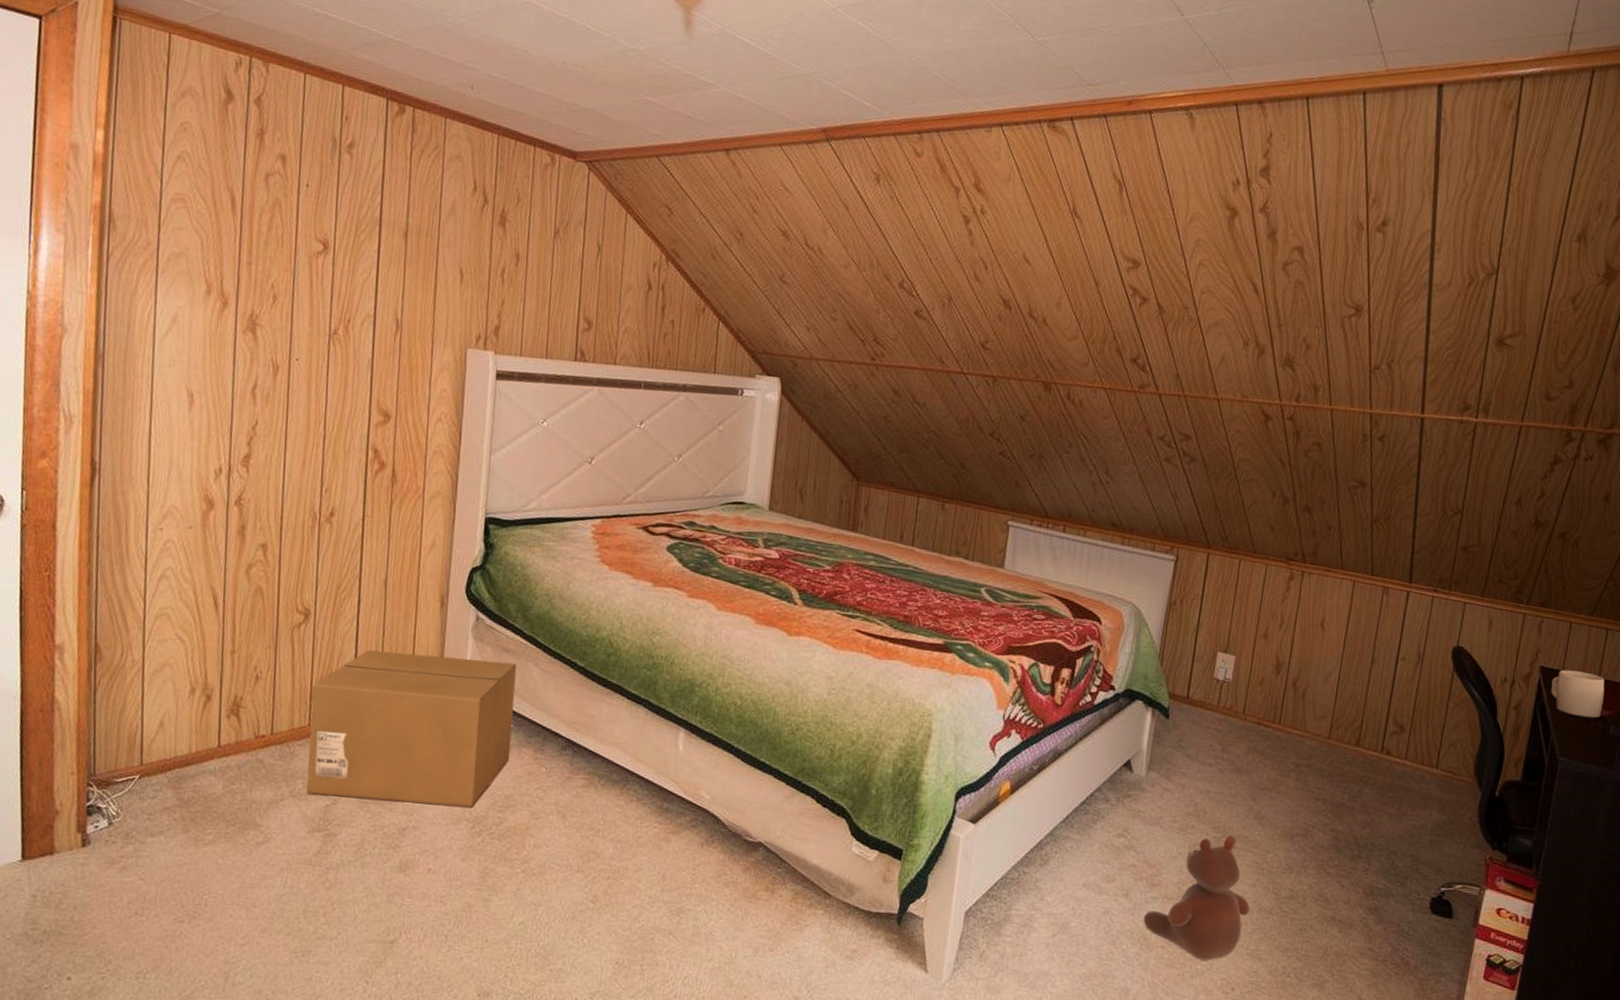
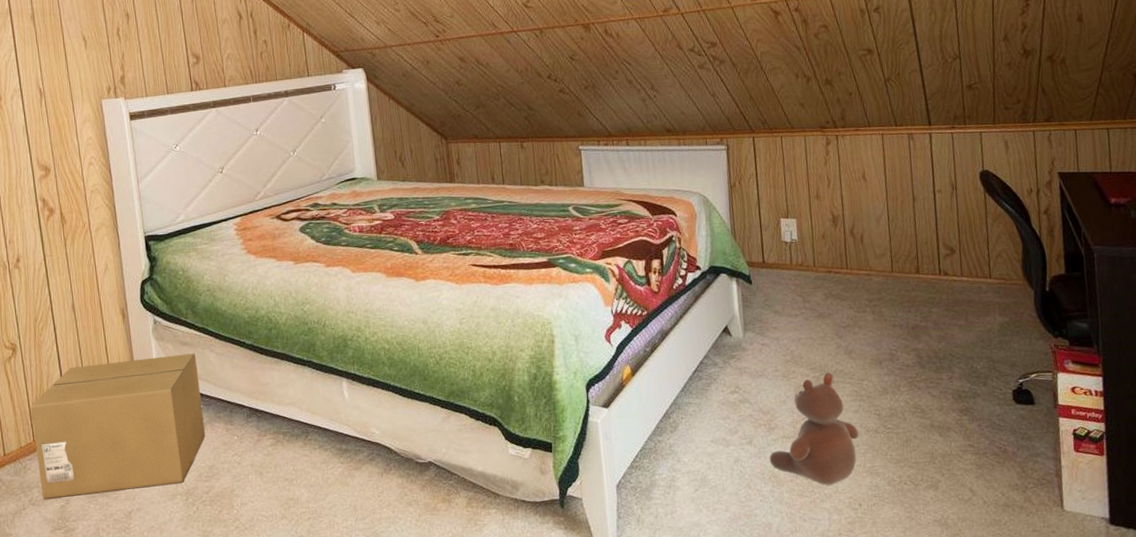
mug: present [1551,670,1605,719] -> none [1071,169,1121,209]

